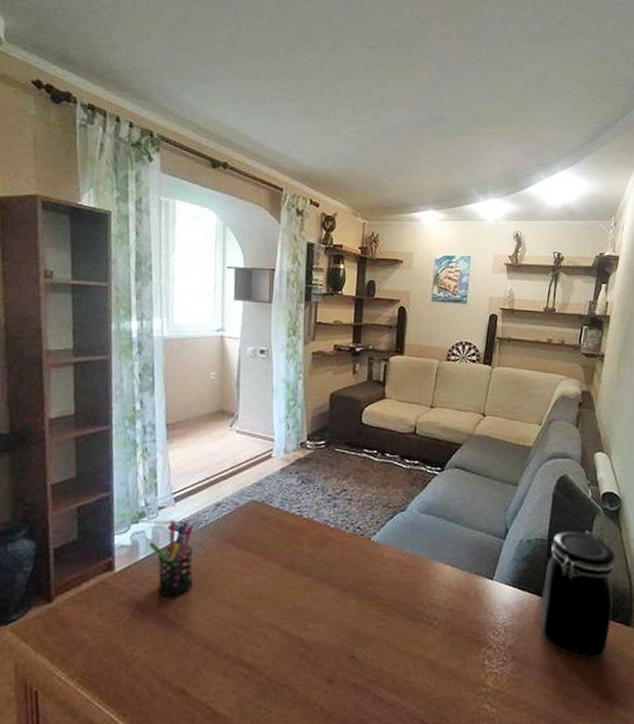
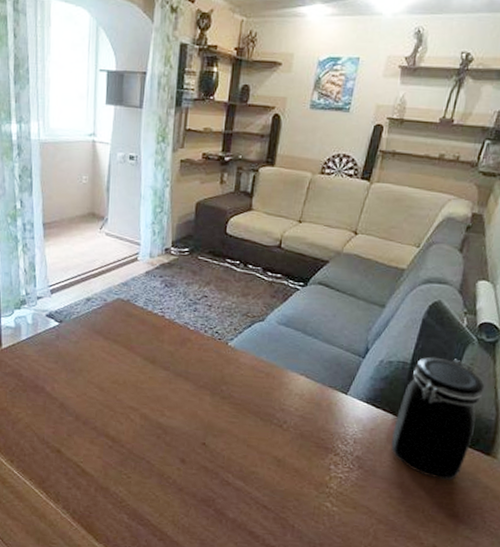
pen holder: present [149,520,194,597] -> none [29,309,67,374]

